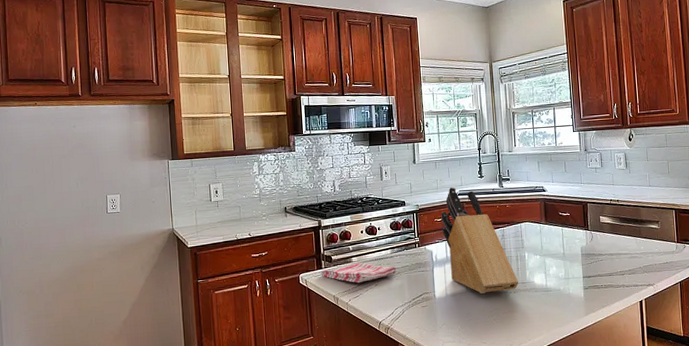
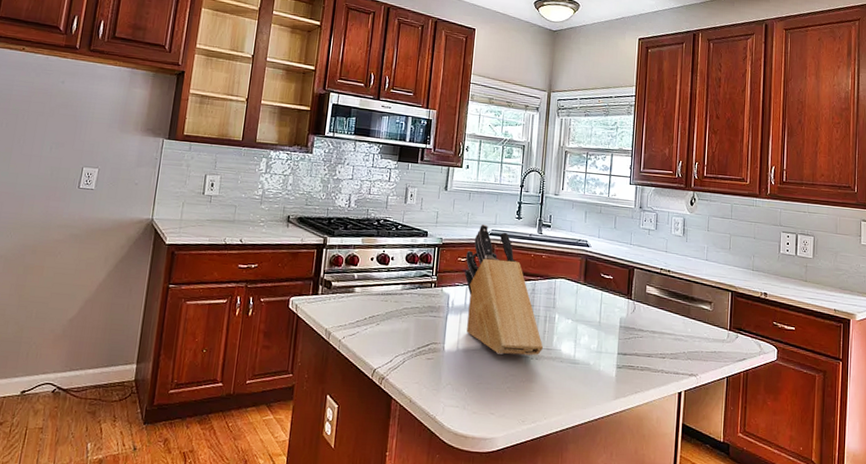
dish towel: present [321,262,397,284] -> none [315,294,406,319]

